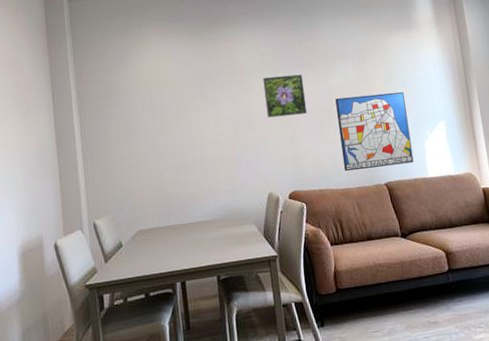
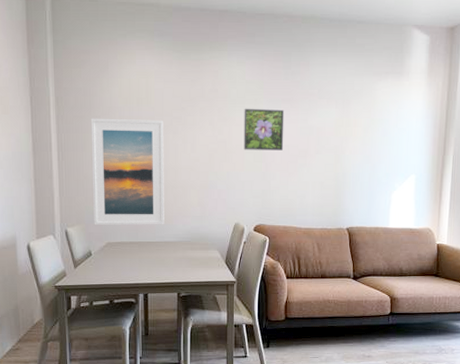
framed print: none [112,99,196,214] -> present [90,118,164,226]
wall art: present [335,92,414,172] -> none [311,139,381,212]

